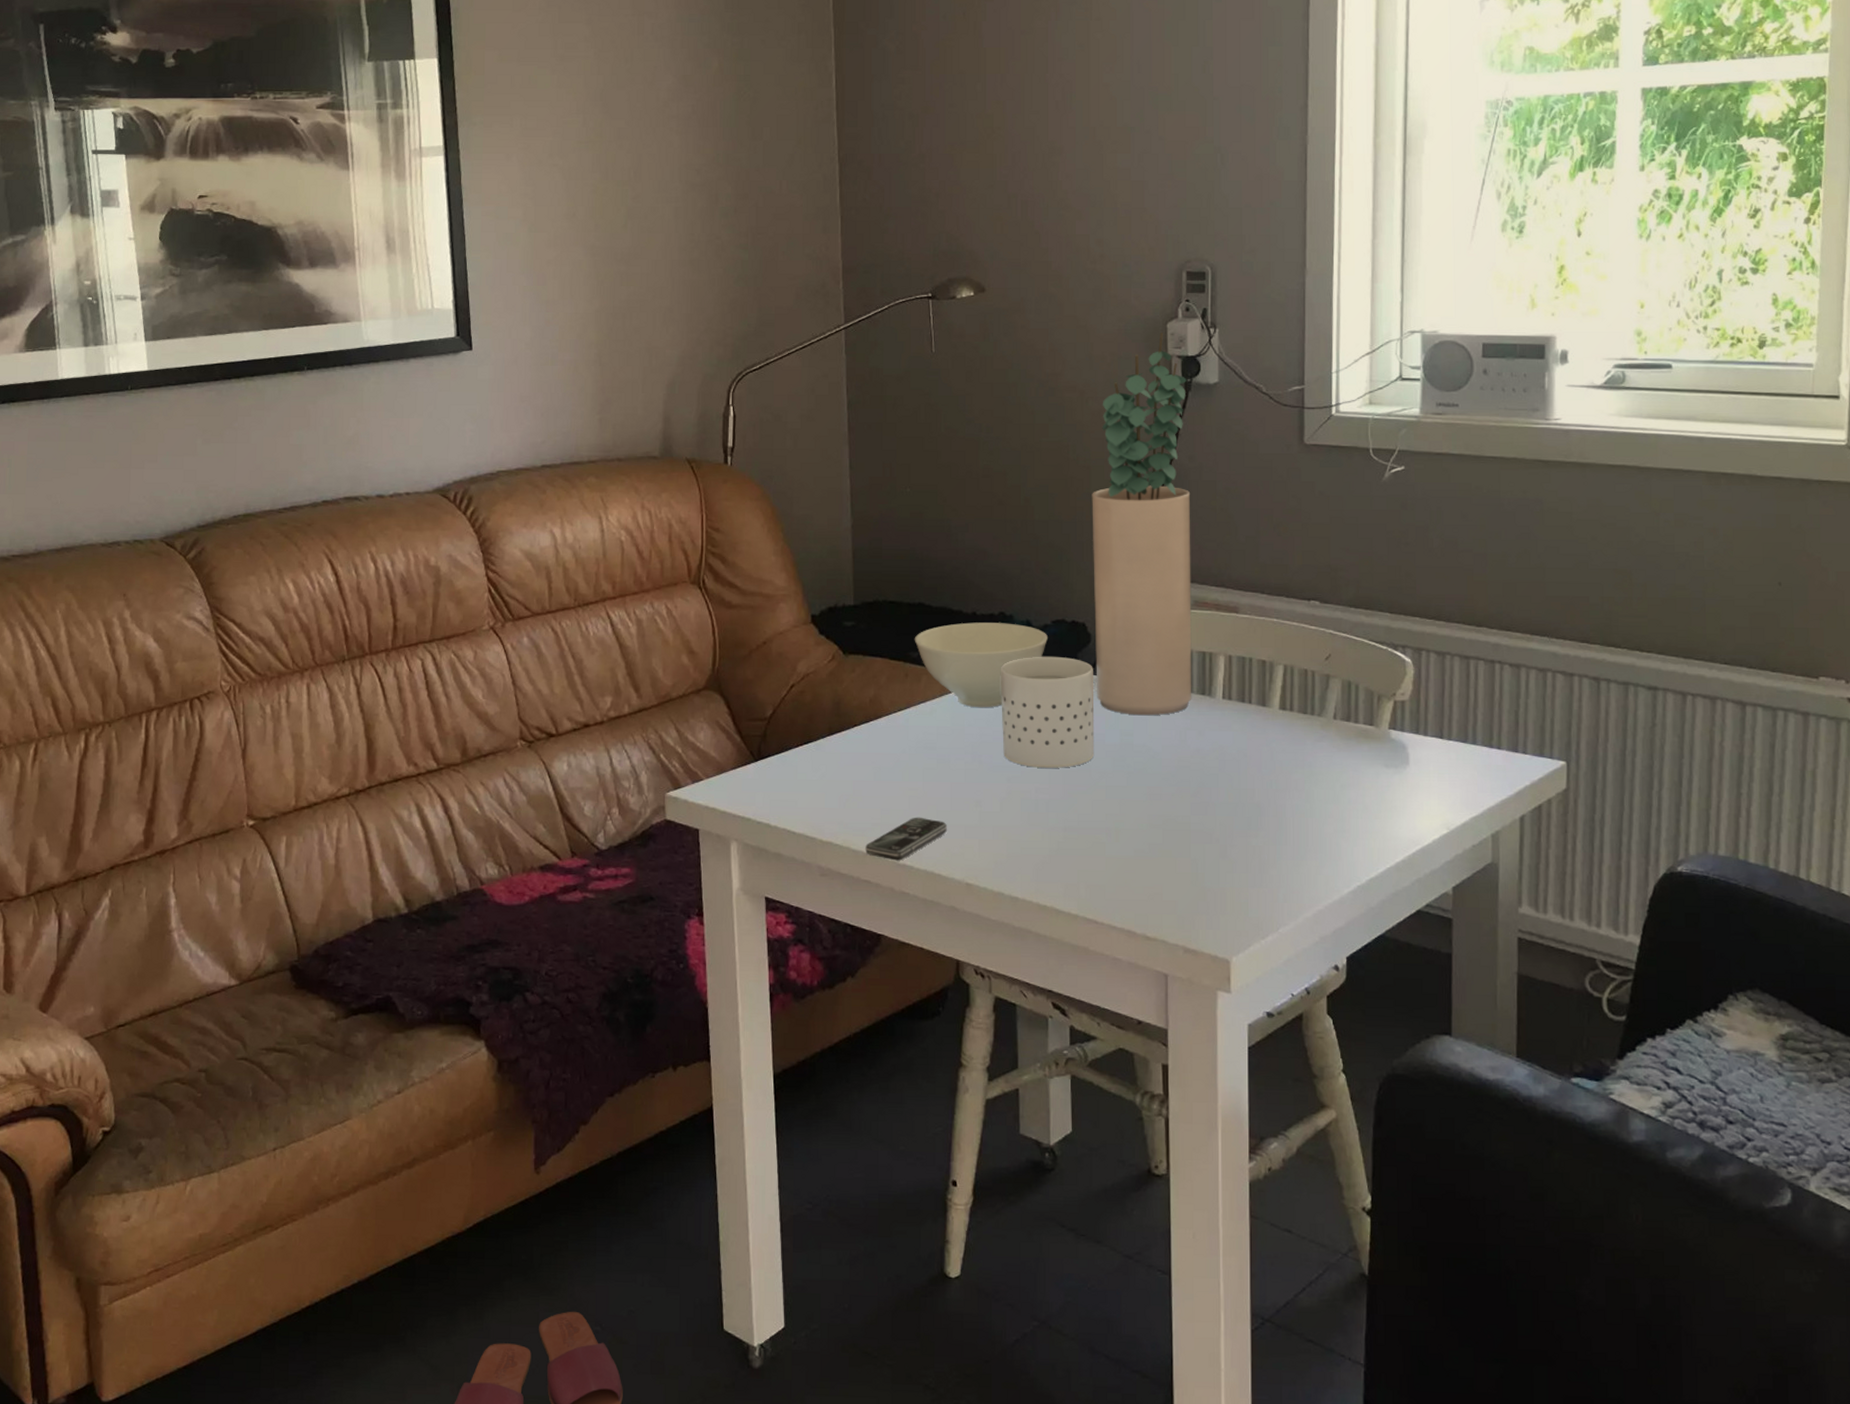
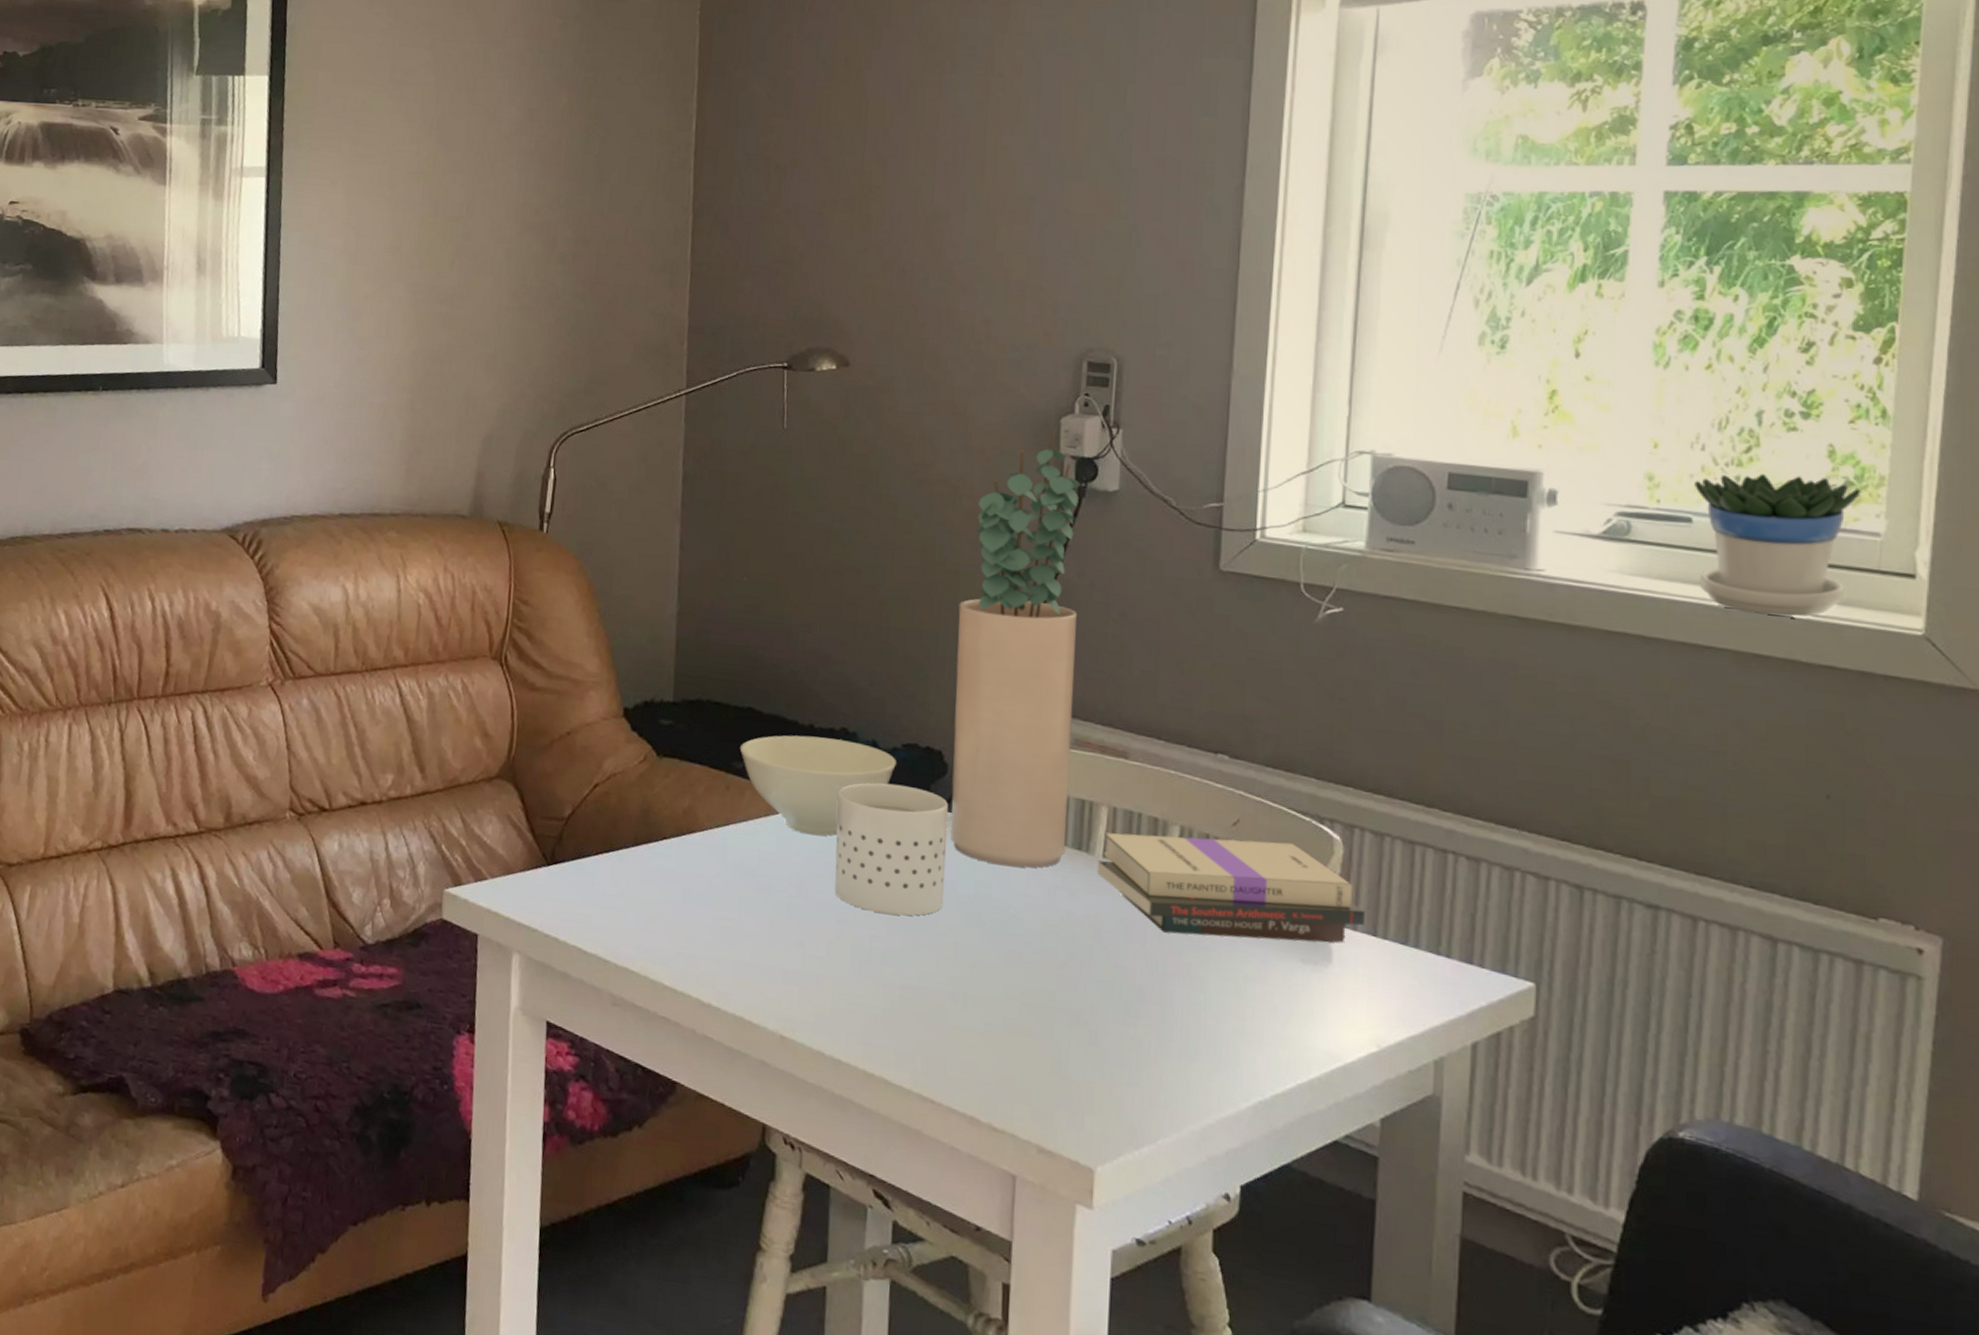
mobile phone: present [865,817,947,861] -> none [665,951,763,1000]
books: none [1218,669,1433,756] -> present [1096,832,1365,944]
flowerpot: none [1673,322,1798,440] -> present [1694,473,1861,617]

